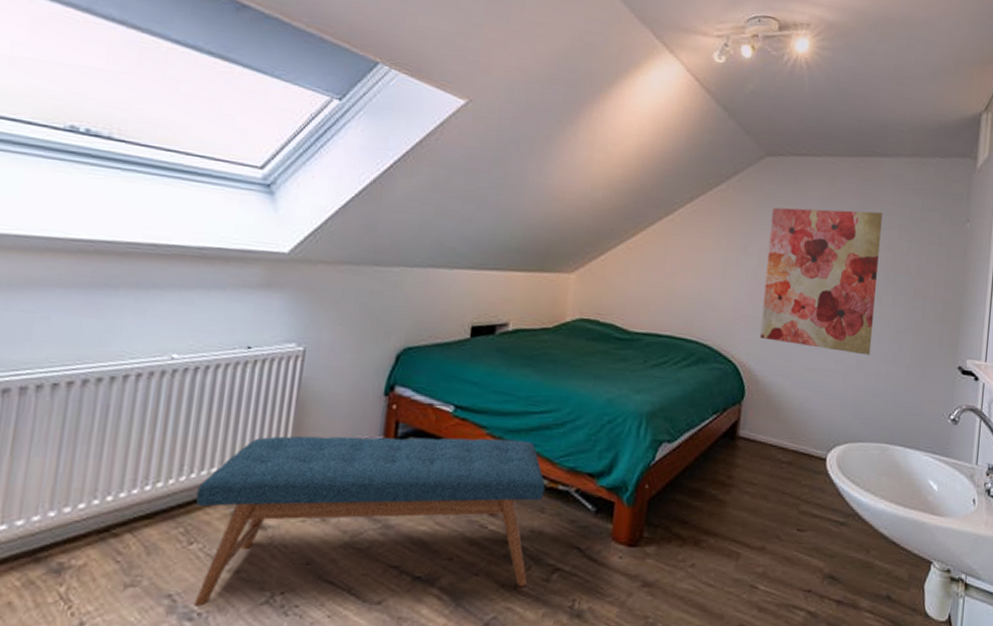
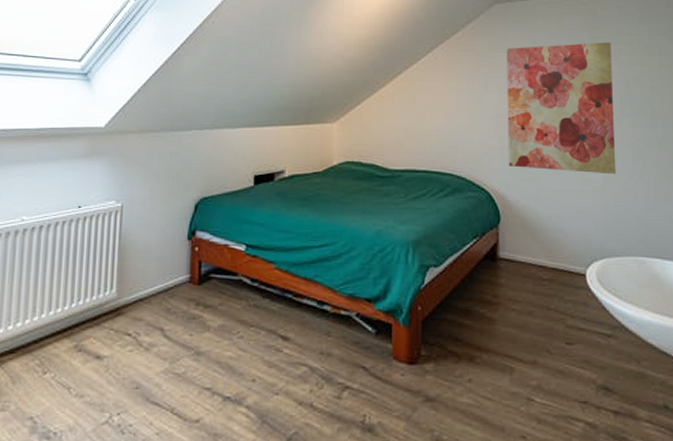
bench: present [194,435,546,606] -> none [46,272,329,427]

